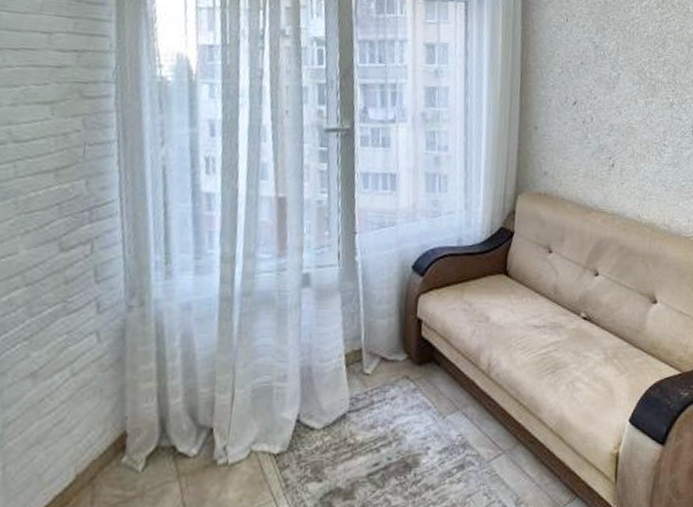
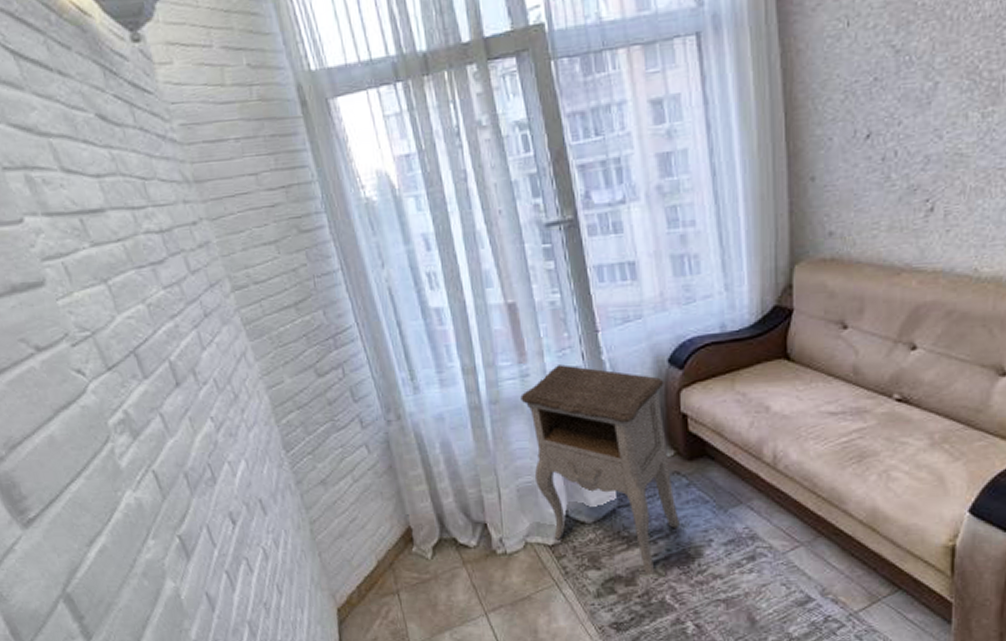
nightstand: none [272,262,406,486] -> present [520,364,680,575]

